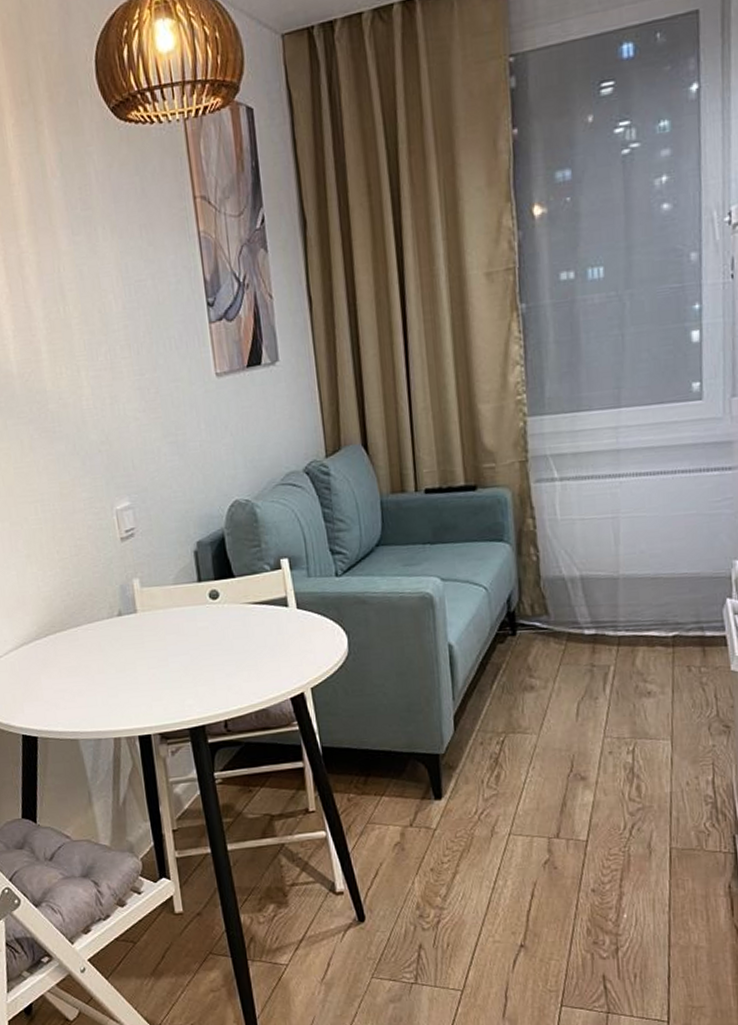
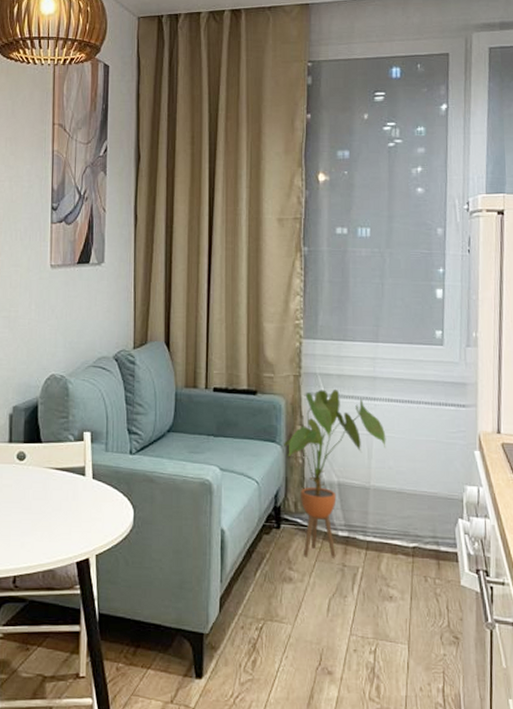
house plant: none [513,471,637,663] -> present [284,389,386,558]

